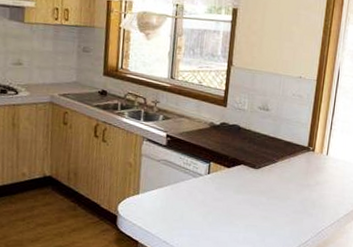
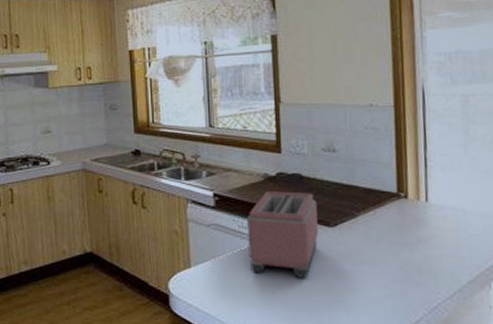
toaster: none [189,136,248,207] -> present [247,191,318,278]

